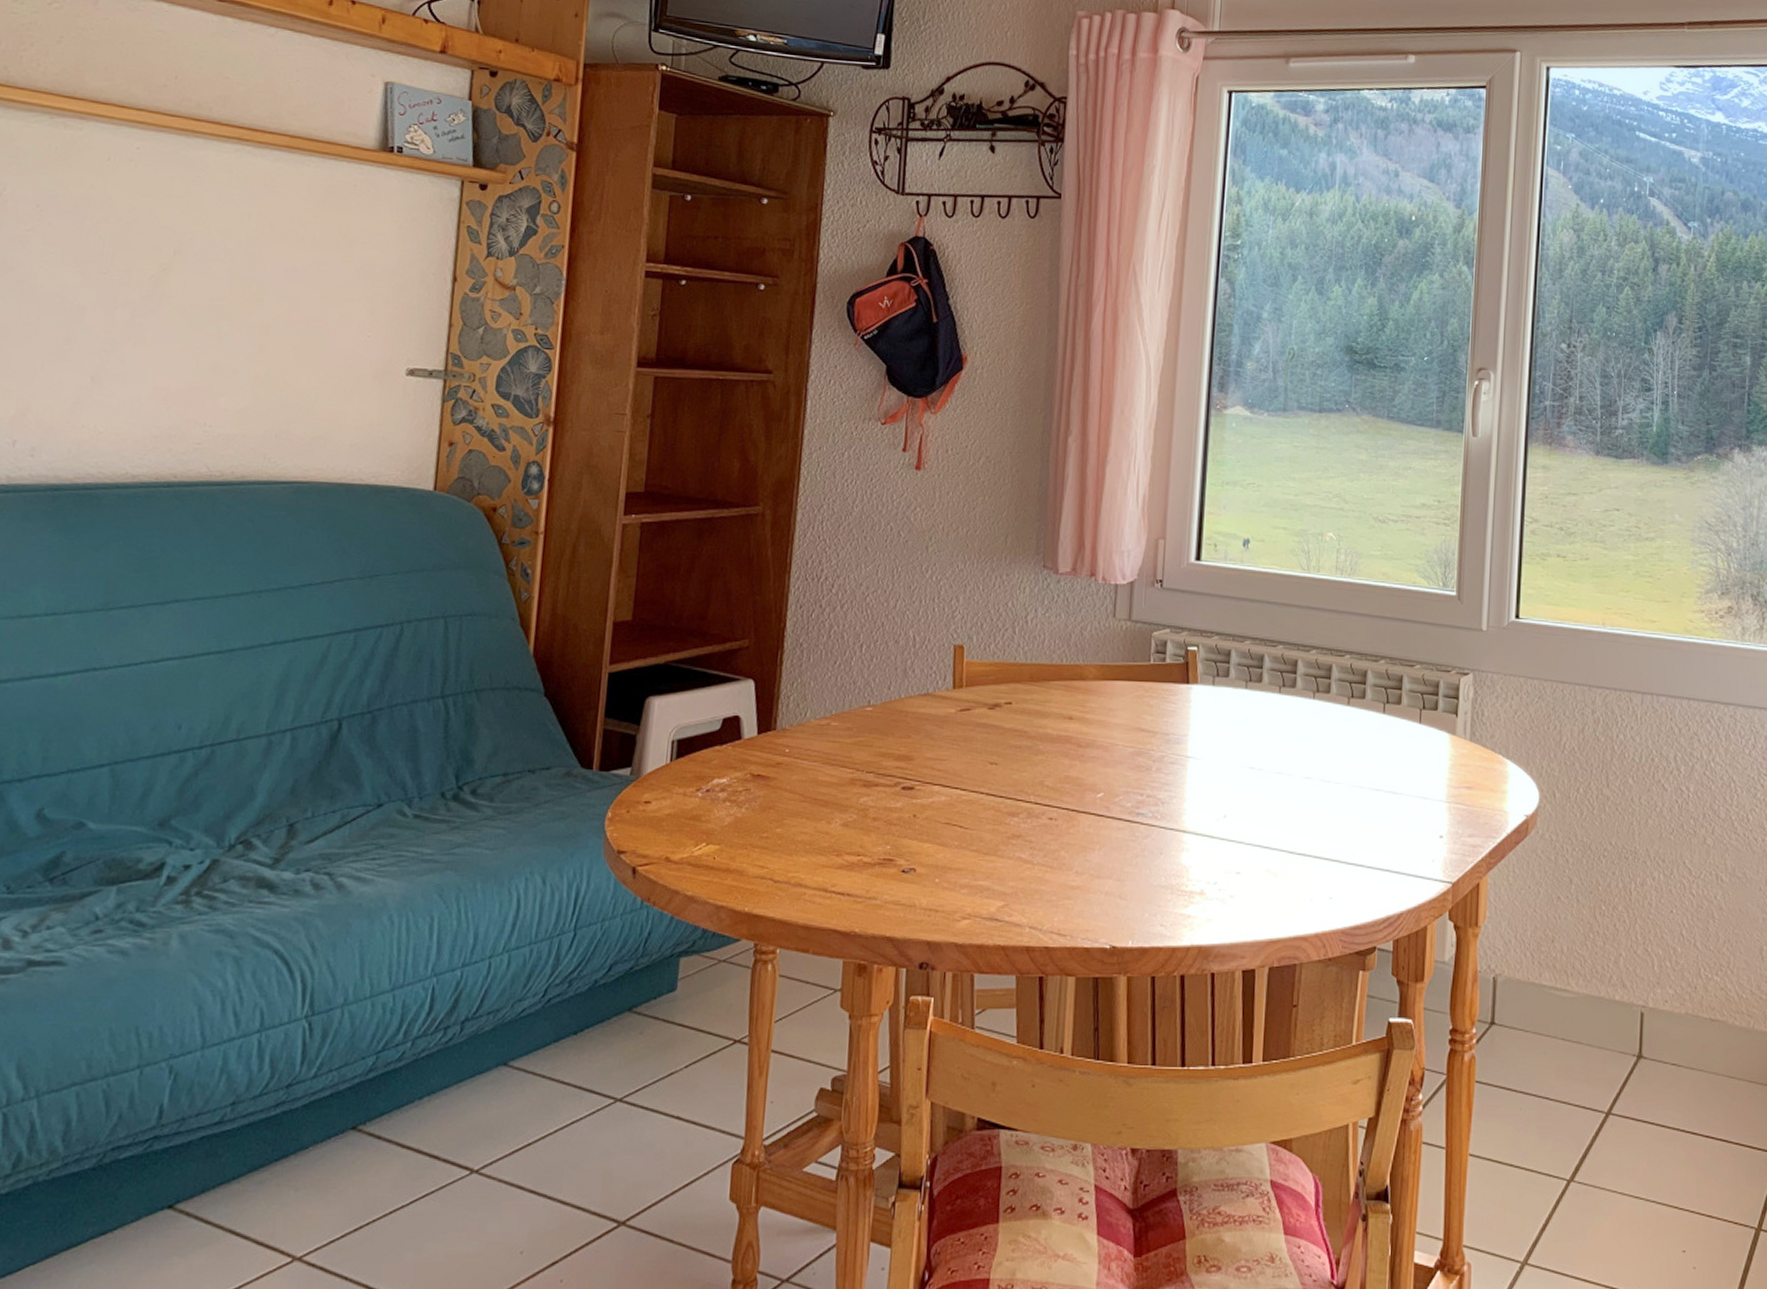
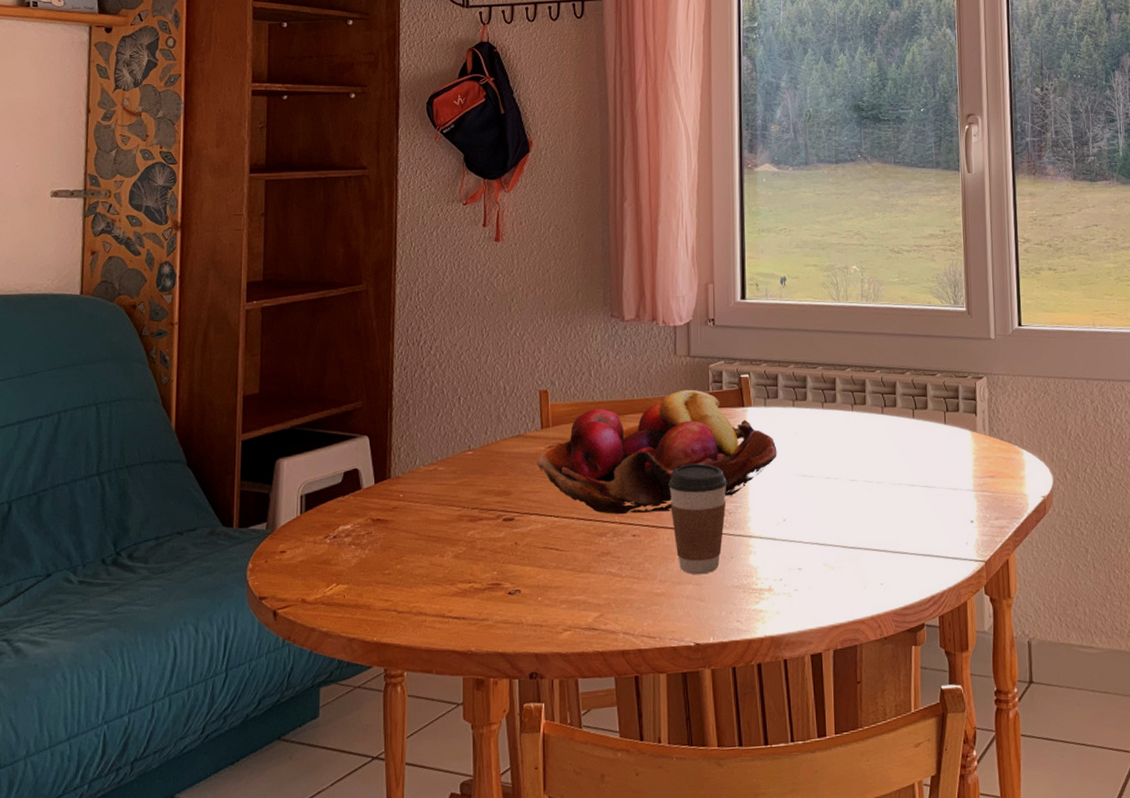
fruit basket: none [945,658,1223,794] -> present [537,389,777,515]
coffee cup: none [1095,743,1163,870] -> present [669,463,727,575]

